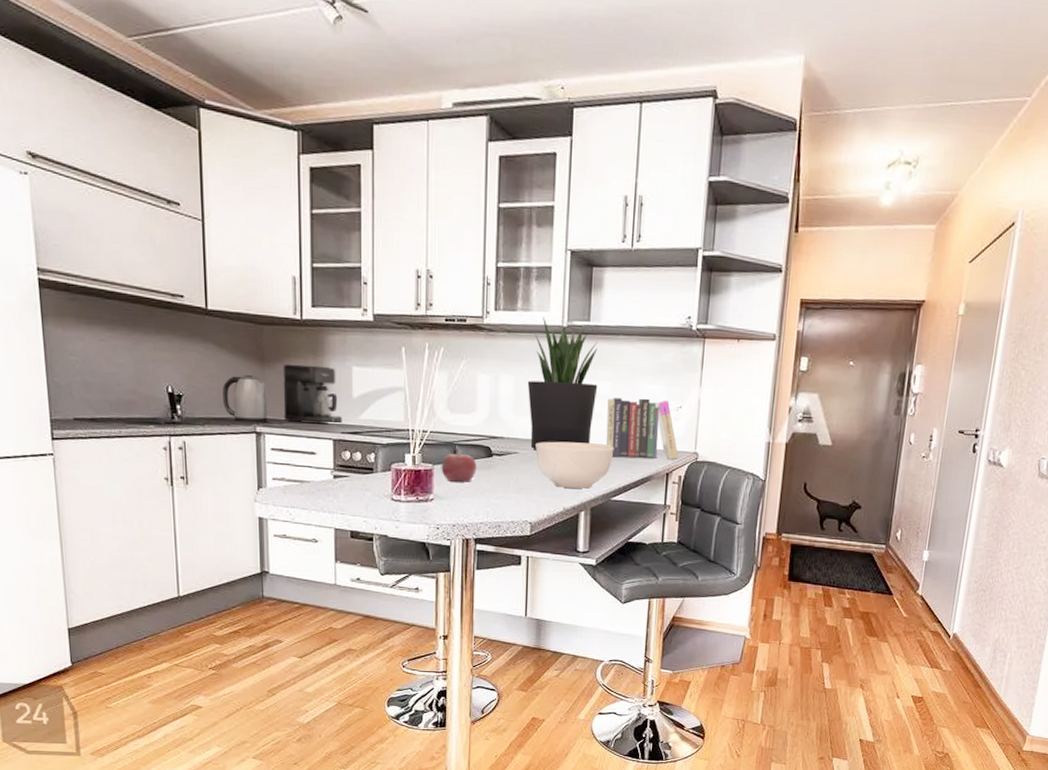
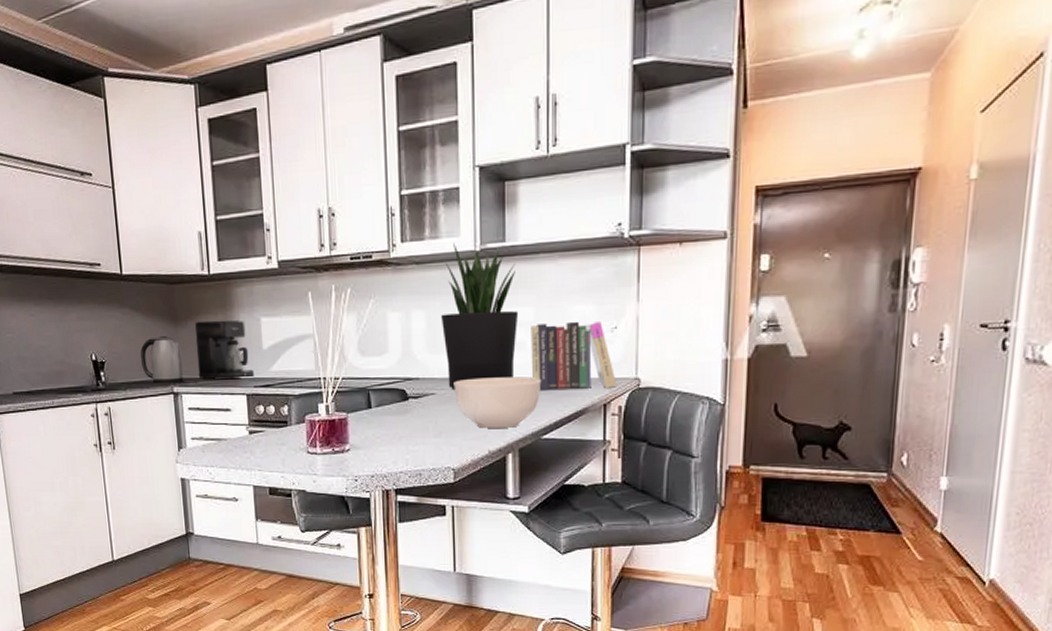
fruit: present [441,447,477,482] -> none [355,393,393,430]

